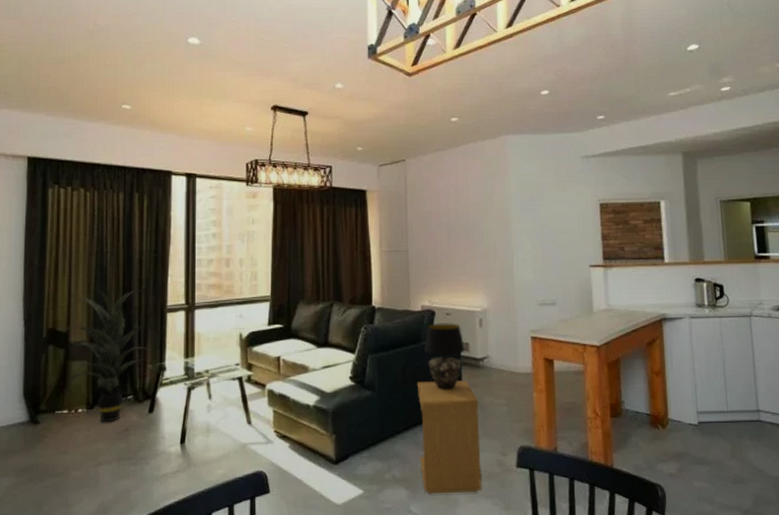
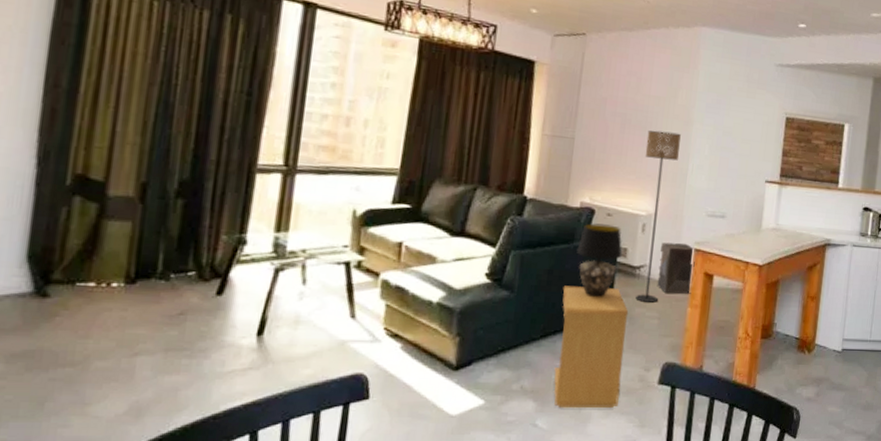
indoor plant: present [62,287,153,423] -> none [96,127,231,303]
floor lamp: none [471,233,504,391] -> present [636,130,681,303]
storage bin: none [499,332,535,382] -> present [657,242,695,294]

